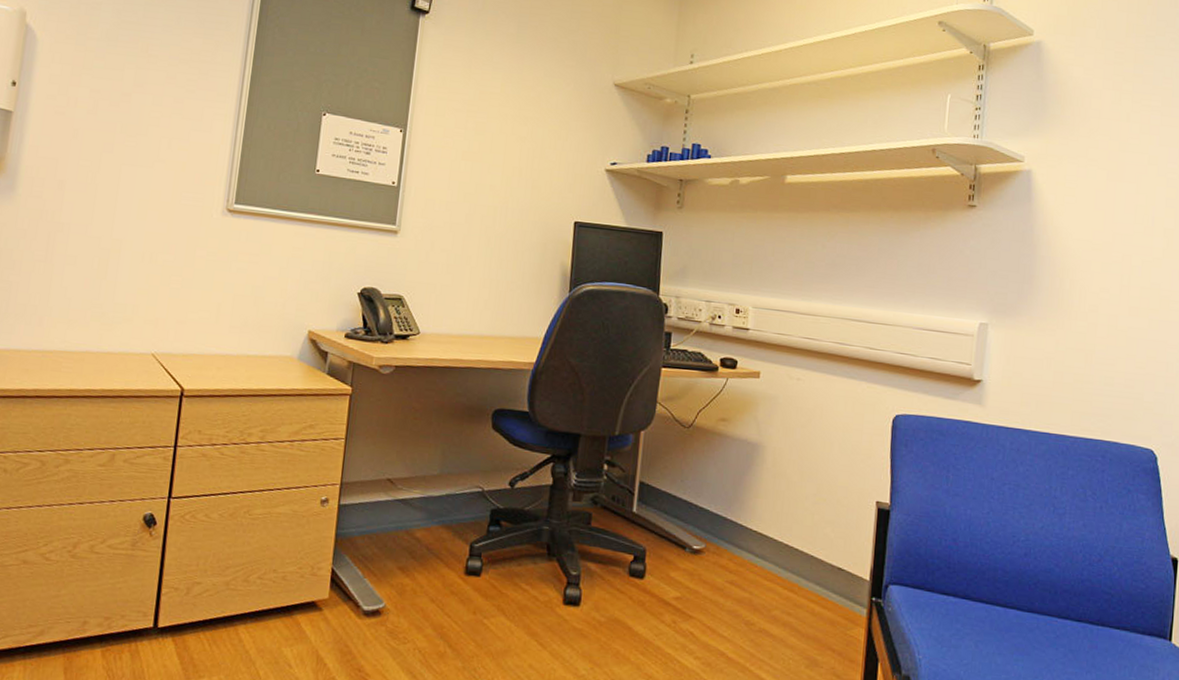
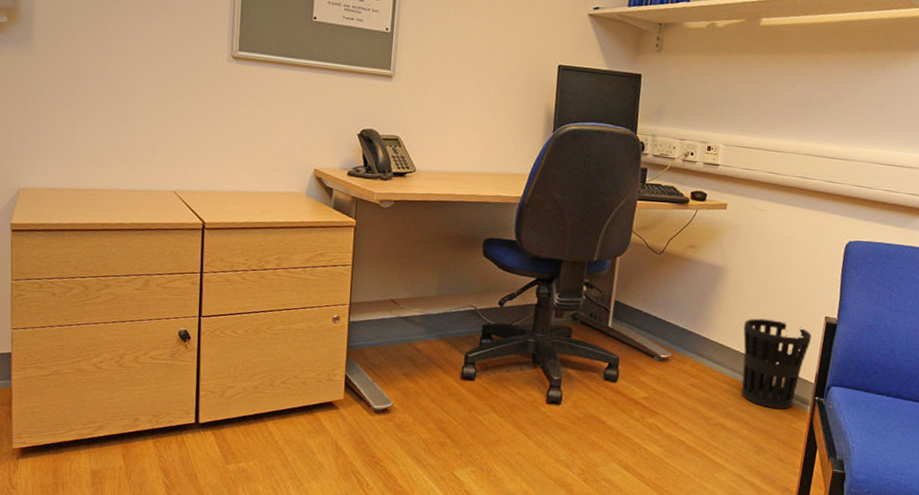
wastebasket: none [785,503,862,612] -> present [741,318,811,409]

